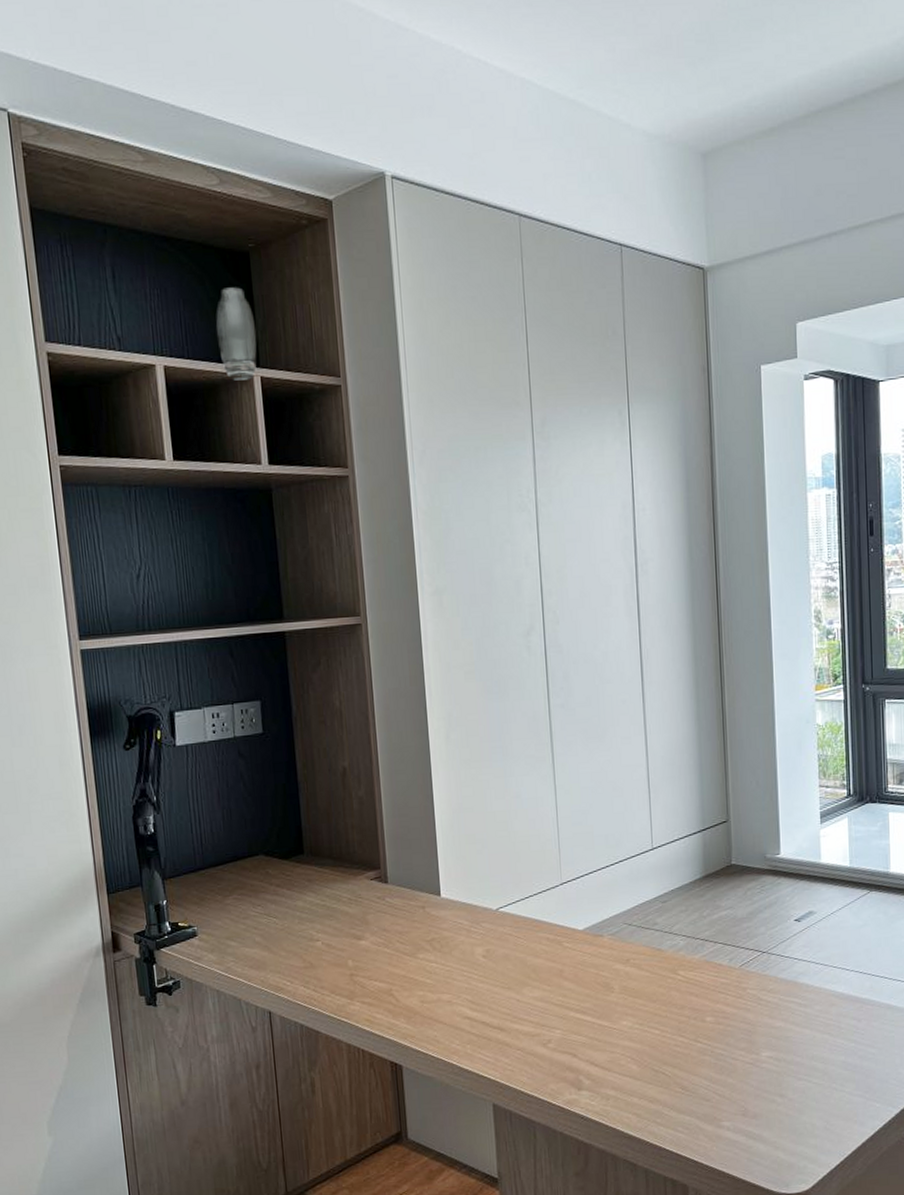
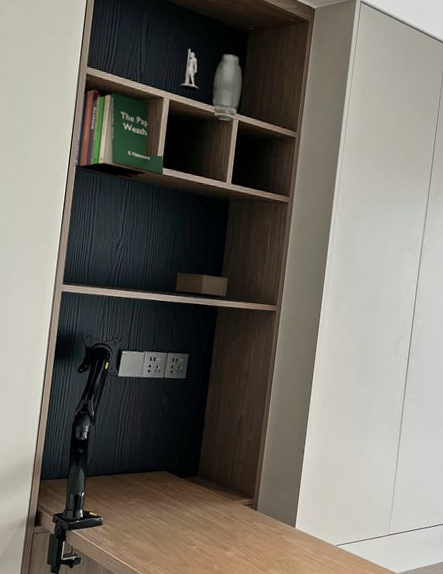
books: none [48,370,177,484] -> present [73,89,164,178]
figurine: none [173,290,200,348] -> present [180,49,199,91]
decorative box: none [223,592,293,623] -> present [175,272,228,298]

